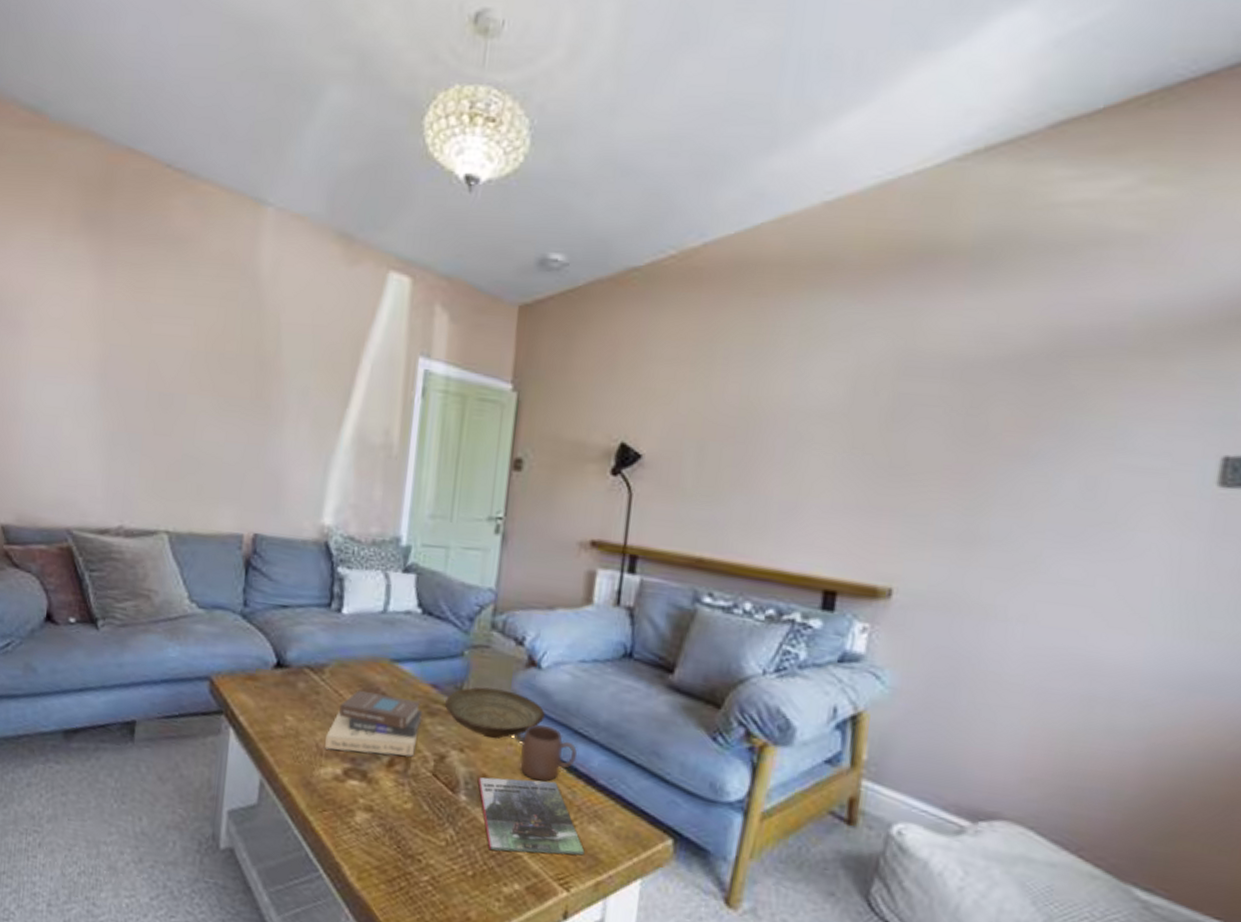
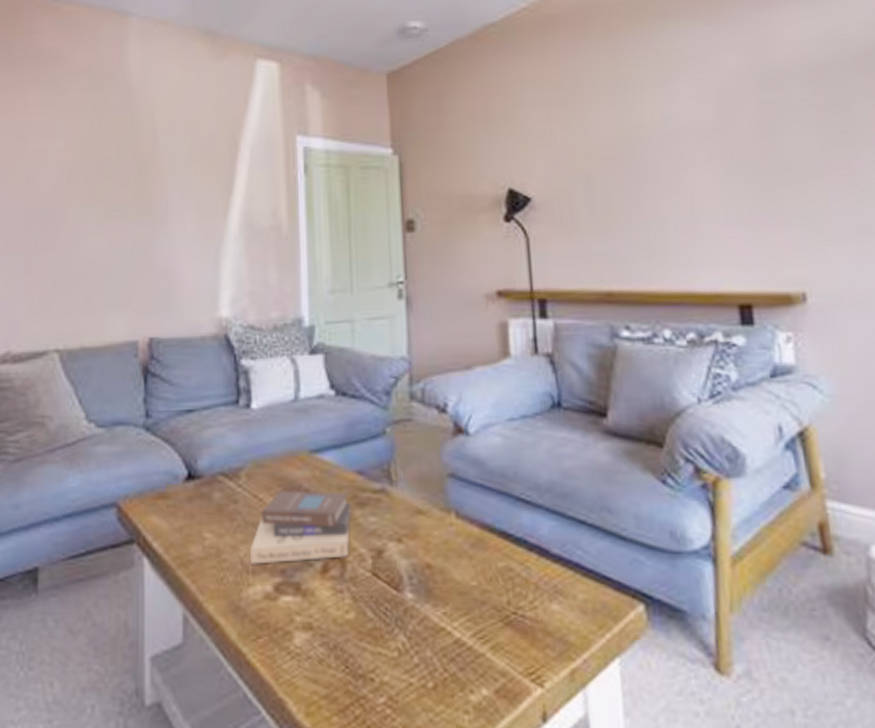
decorative bowl: present [445,687,545,739] -> none [374,464,482,522]
magazine: present [477,777,585,856] -> none [422,559,552,653]
mug: present [520,724,577,781] -> none [463,496,523,561]

